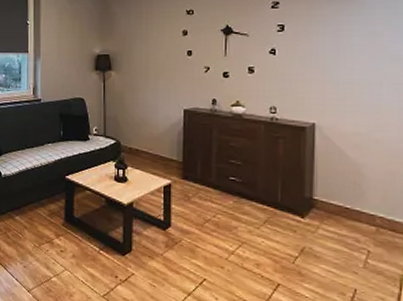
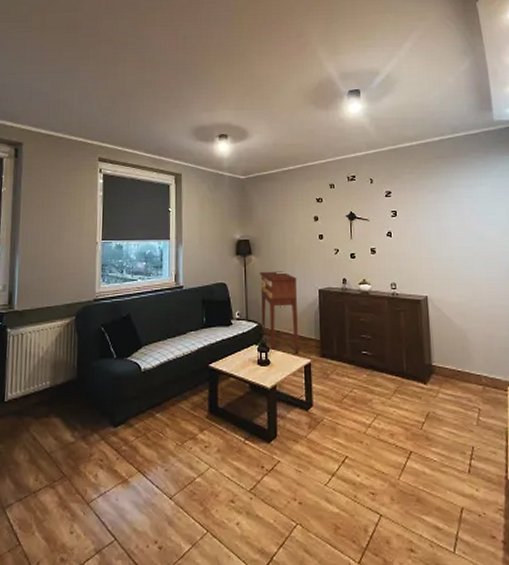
console table: none [118,88,160,174] -> present [259,271,298,354]

